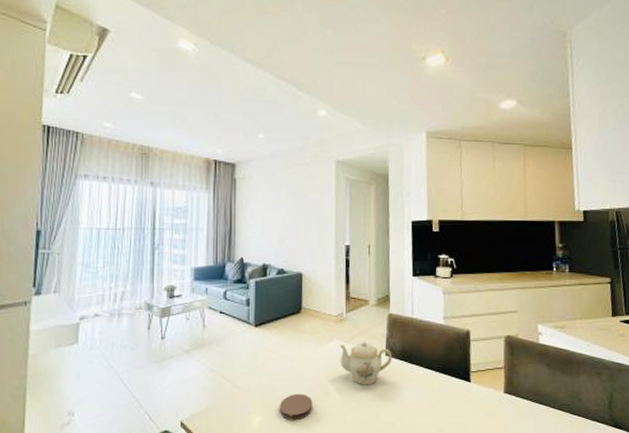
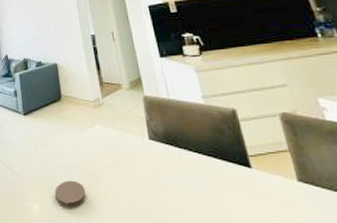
teapot: present [339,341,392,385] -> none [101,125,157,172]

